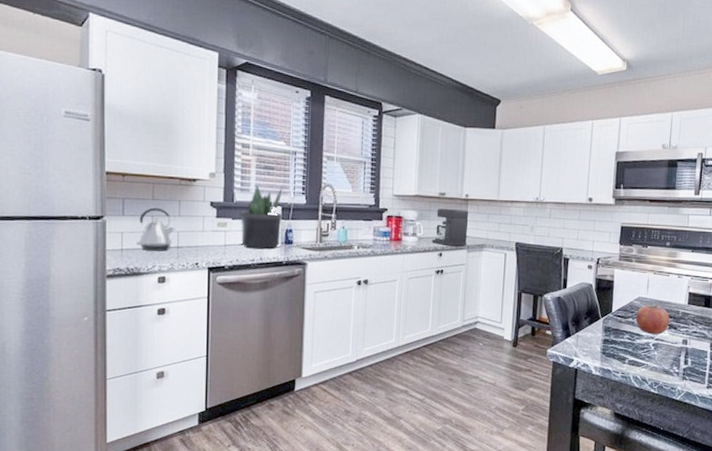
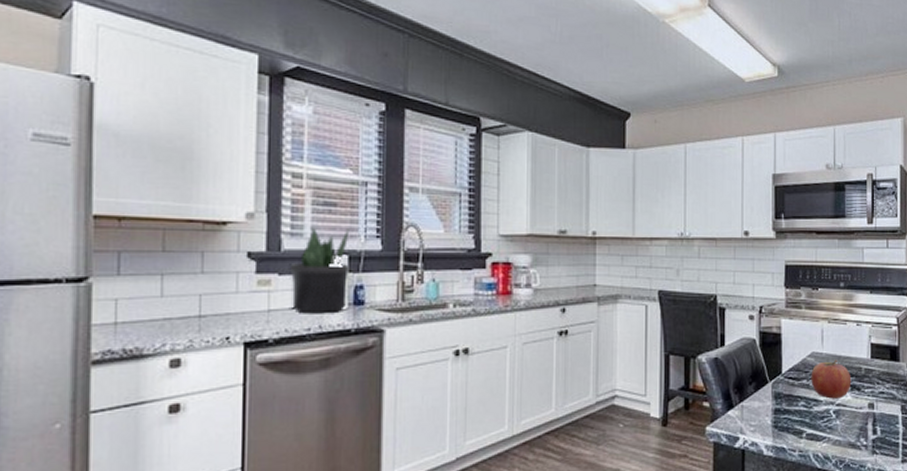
kettle: present [138,207,175,251] -> none [140,262,196,323]
coffee maker: present [432,208,469,247] -> none [551,250,598,299]

